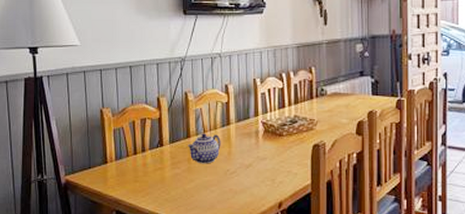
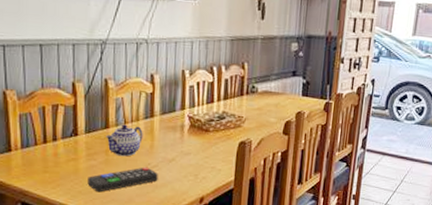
remote control: none [173,173,237,200] -> present [87,167,158,193]

